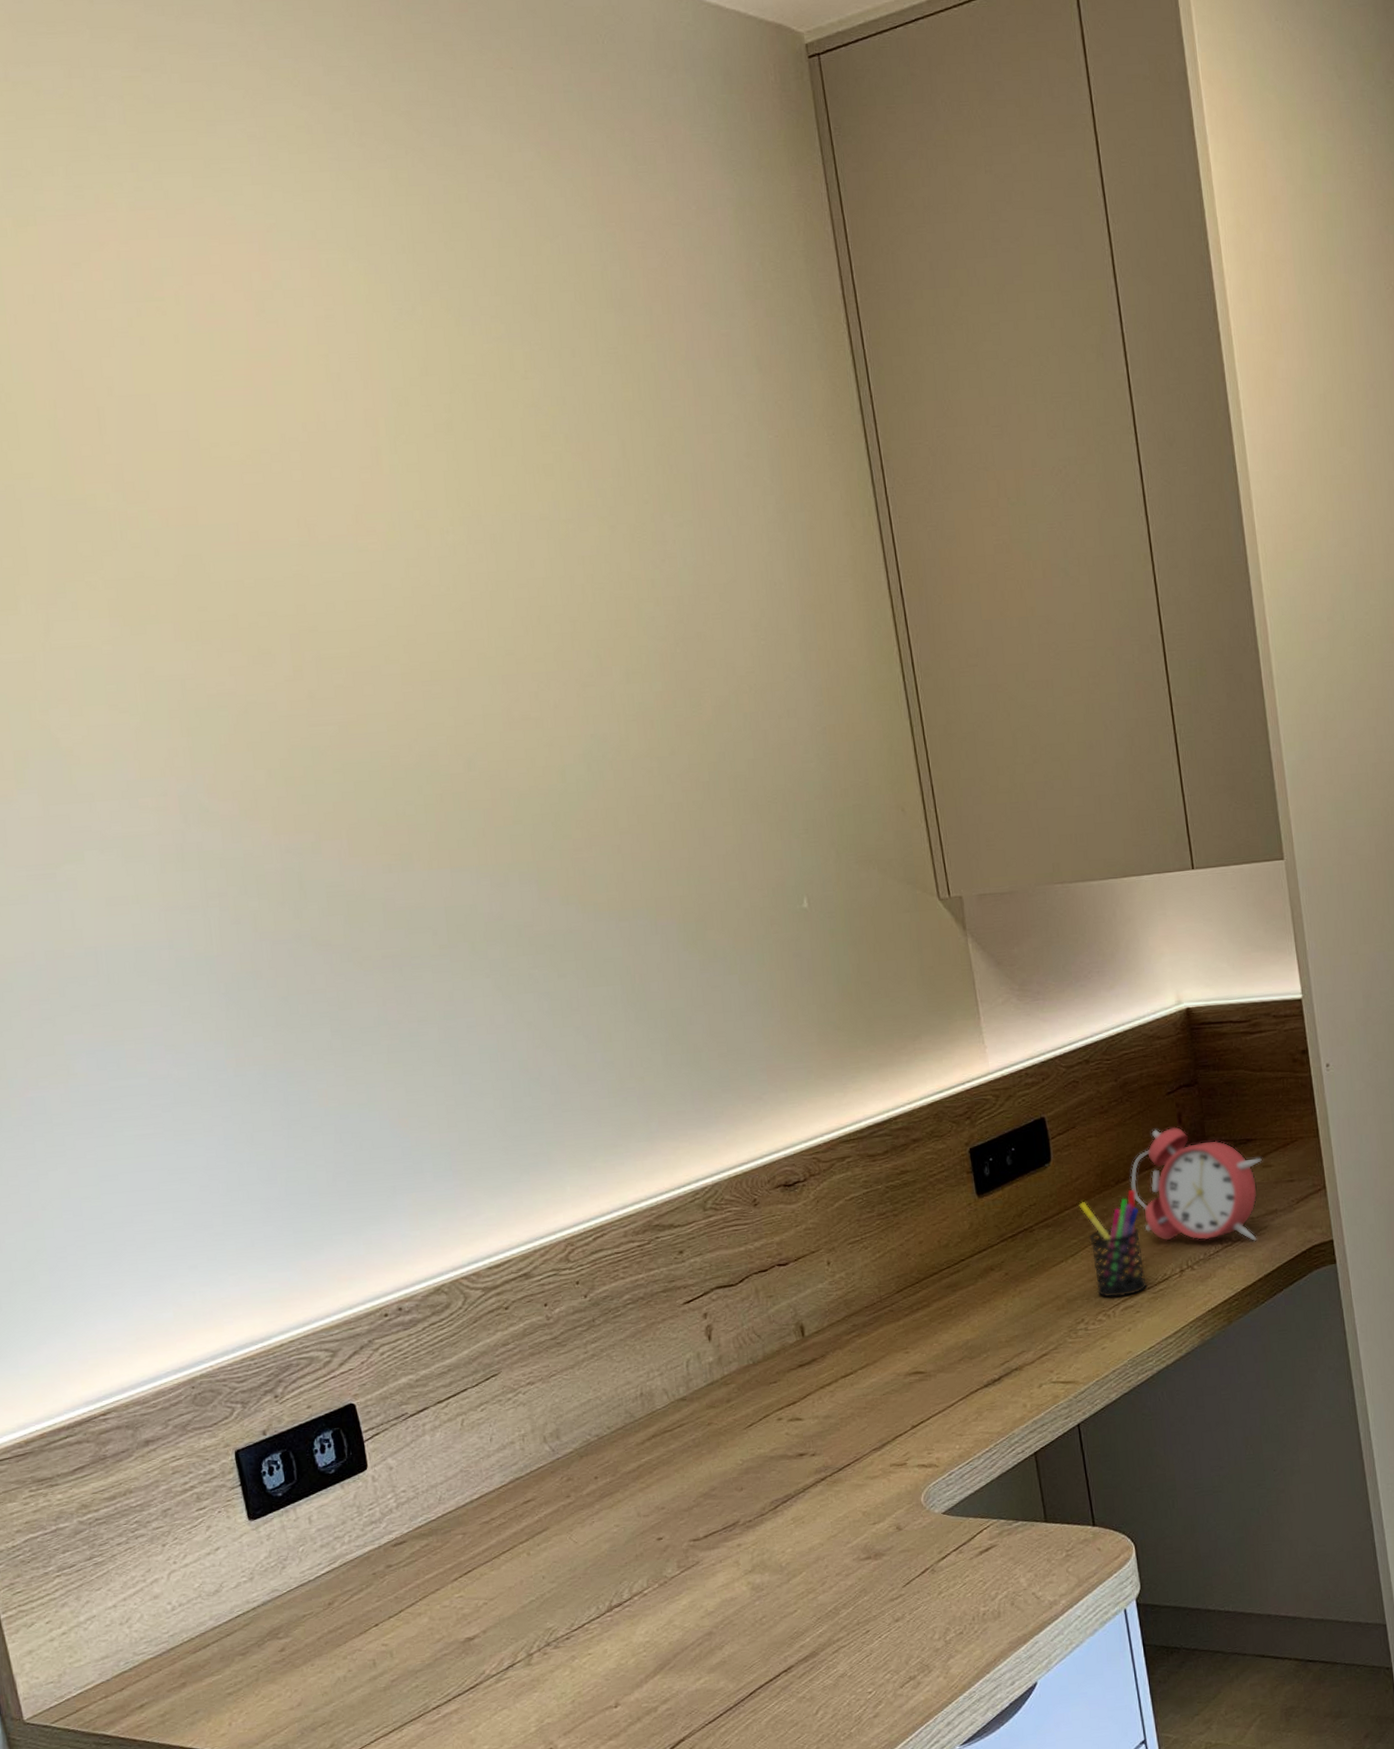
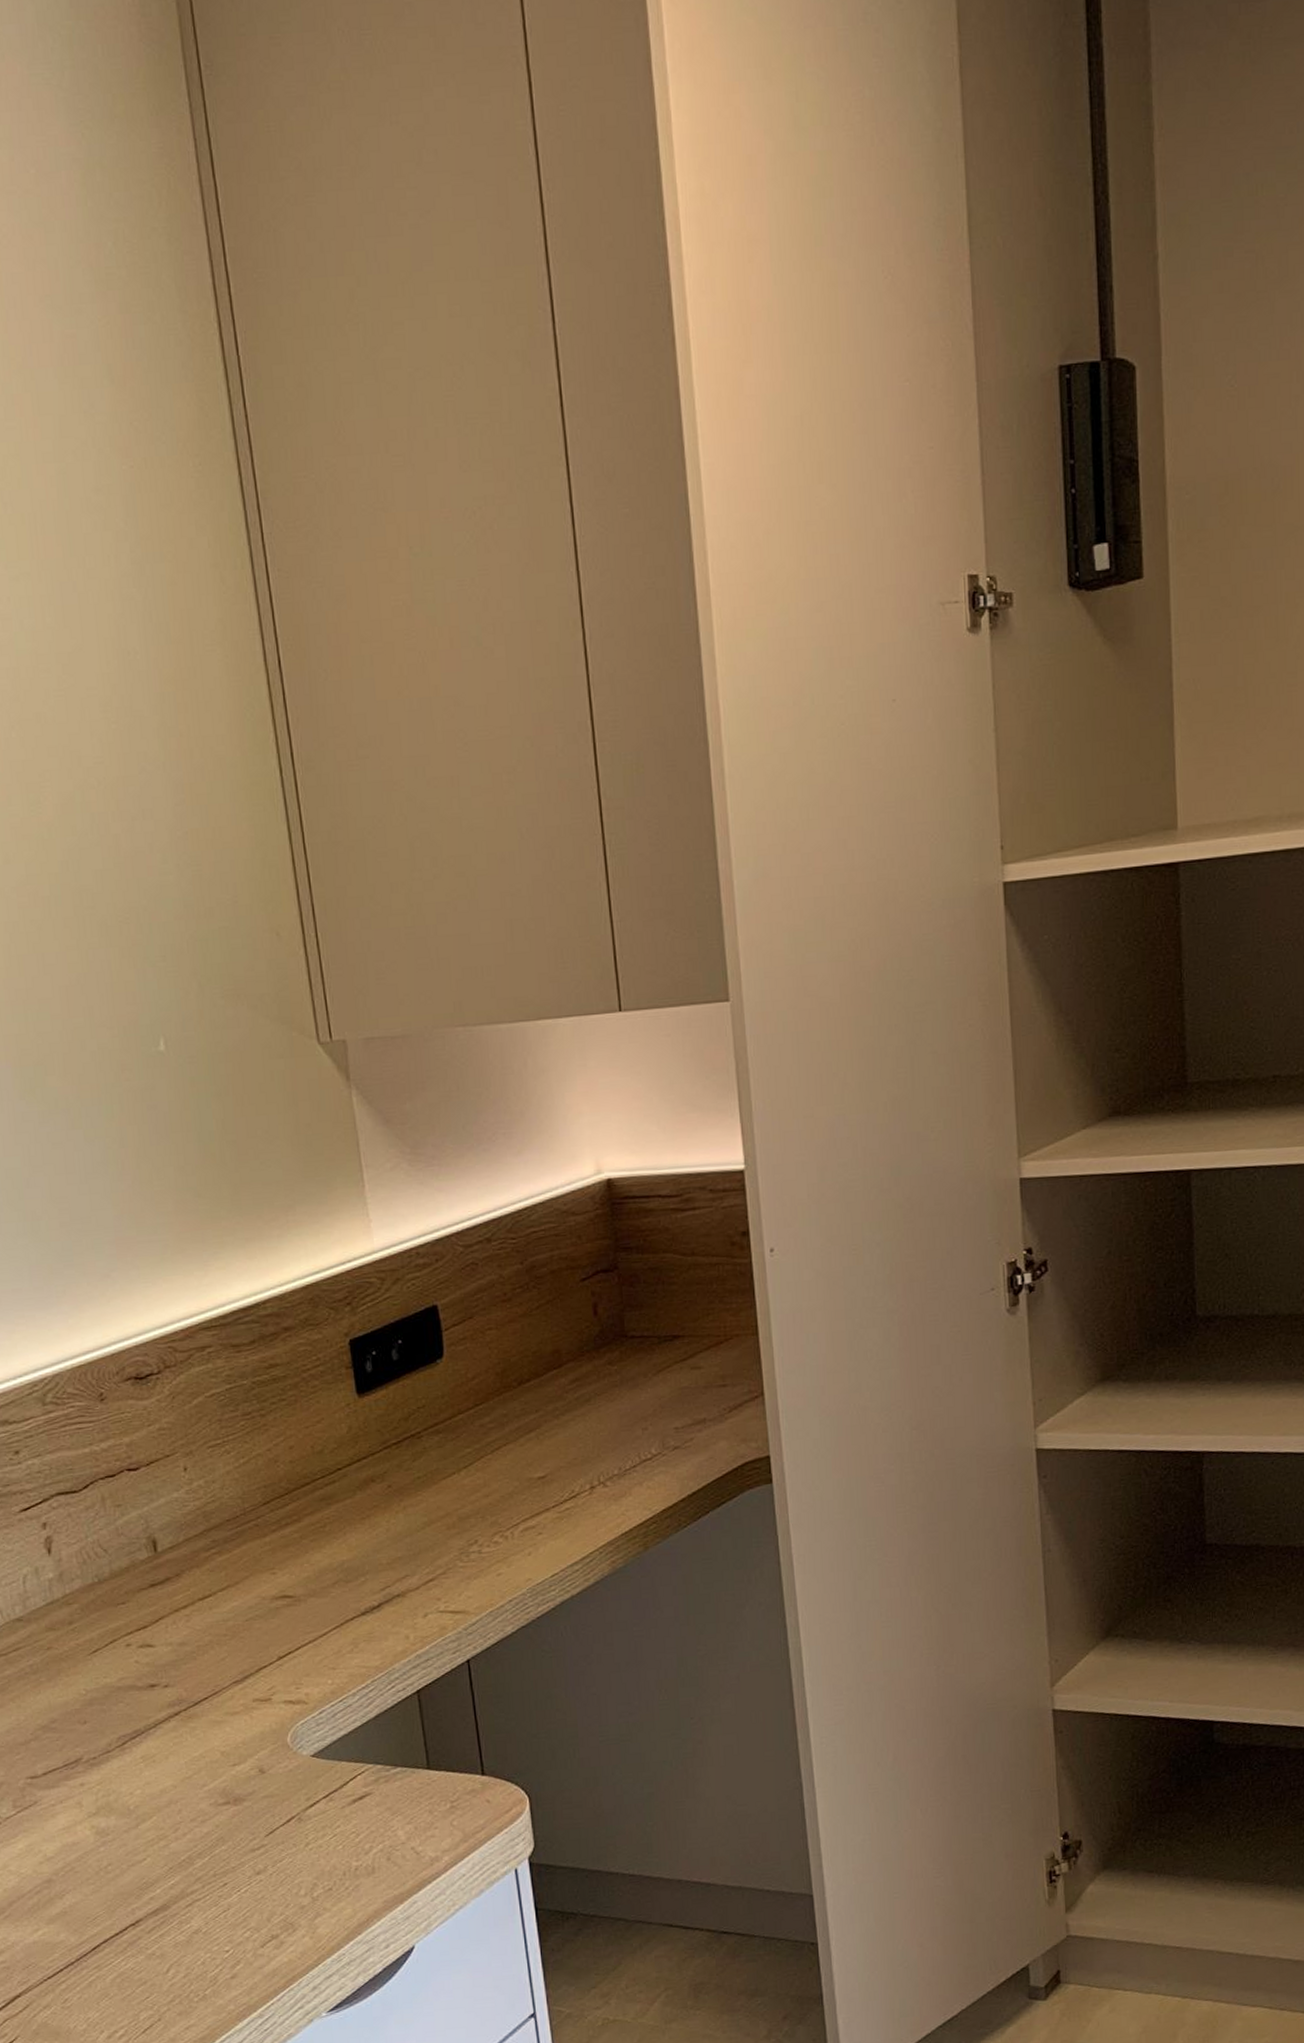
pen holder: present [1078,1189,1148,1298] -> none [474,1391,552,1516]
alarm clock: present [1130,1127,1262,1241] -> none [535,1320,690,1455]

